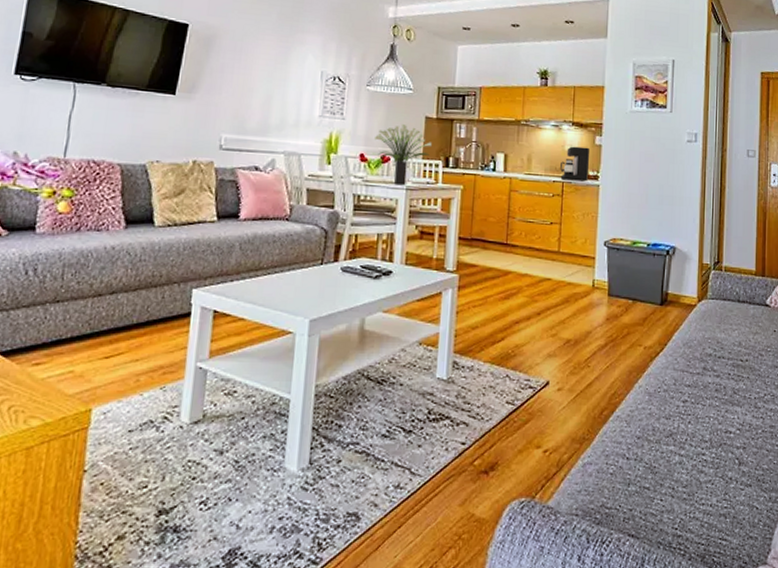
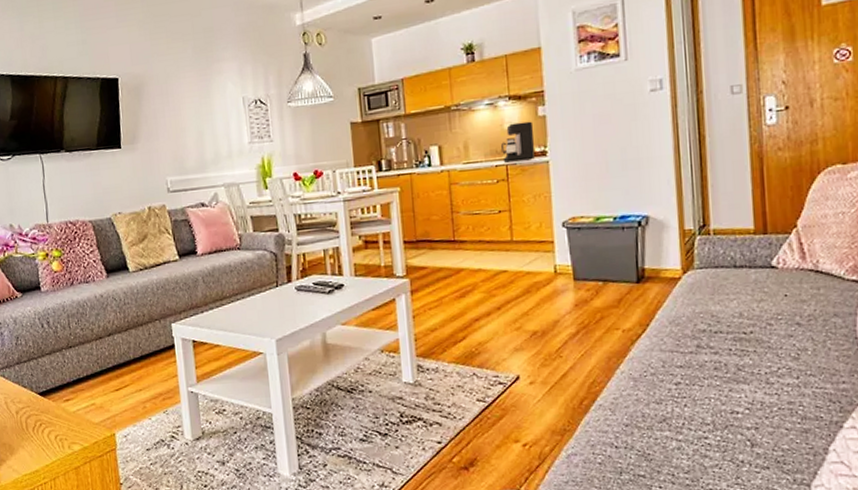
flower arrangement: present [373,123,432,186] -> none [303,134,361,199]

